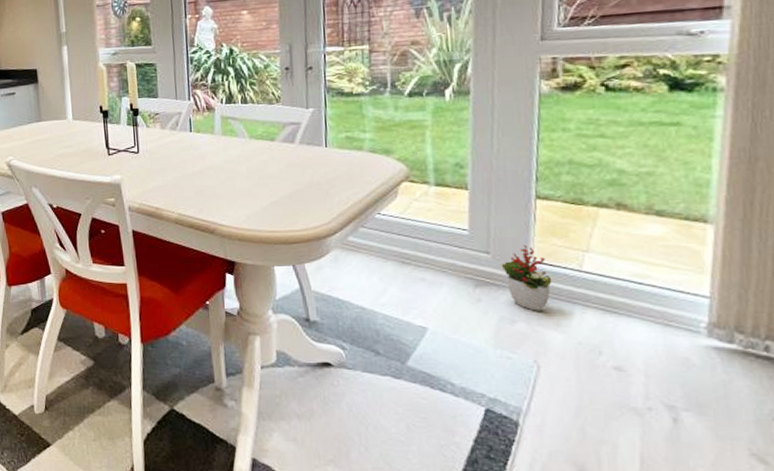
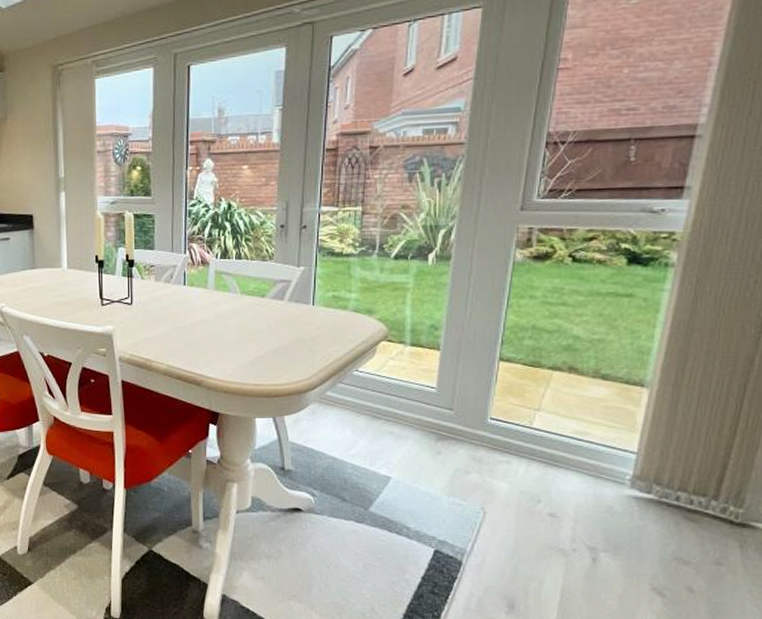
decorative plant: present [501,245,552,311] -> none [462,403,505,463]

